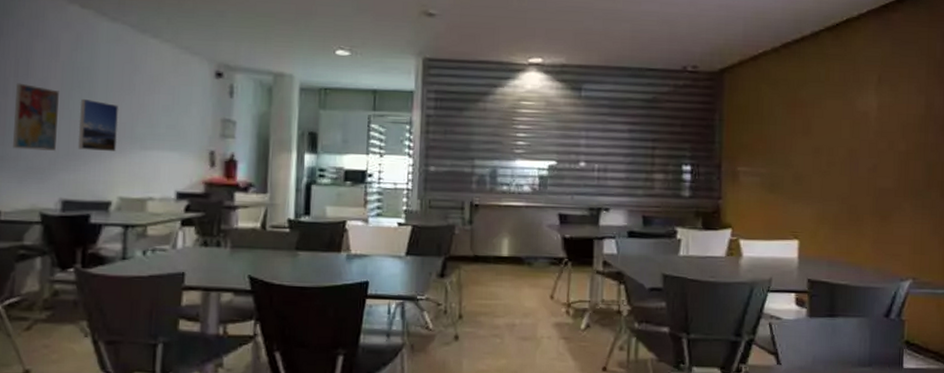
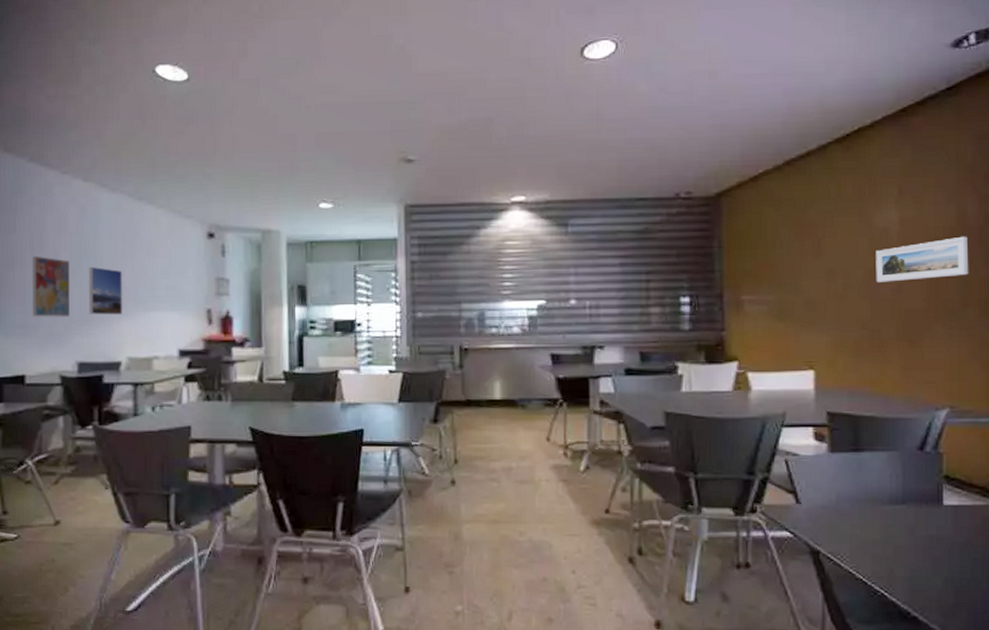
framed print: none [855,124,934,162] -> present [876,236,969,282]

